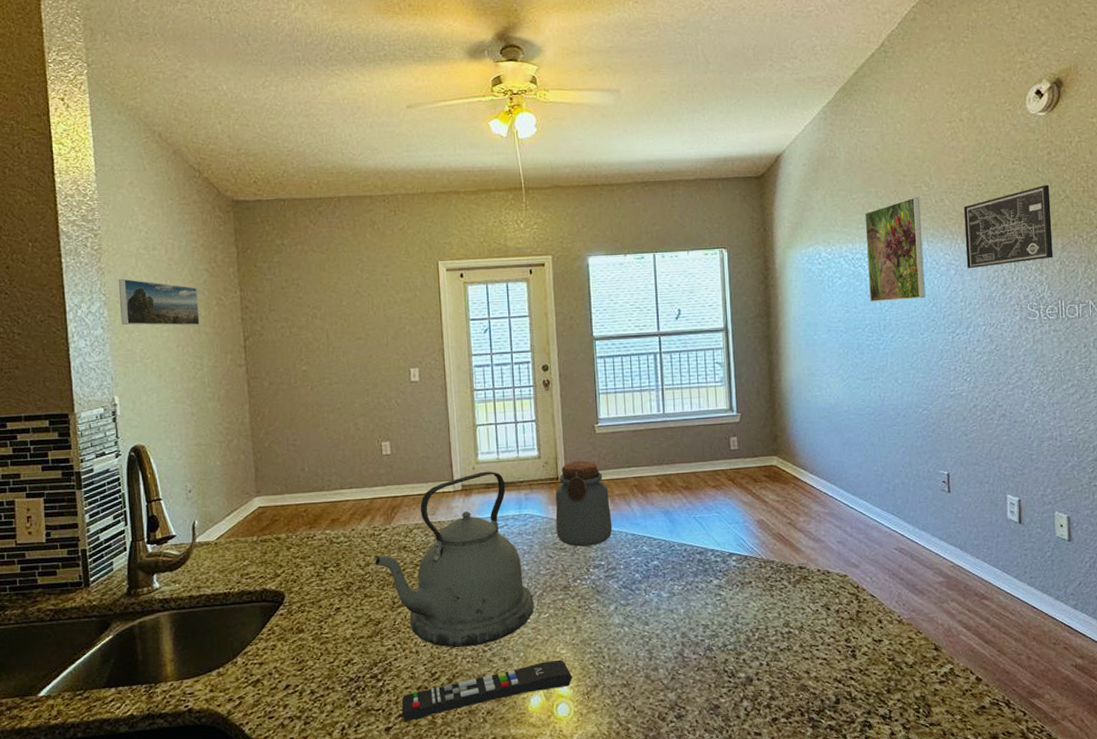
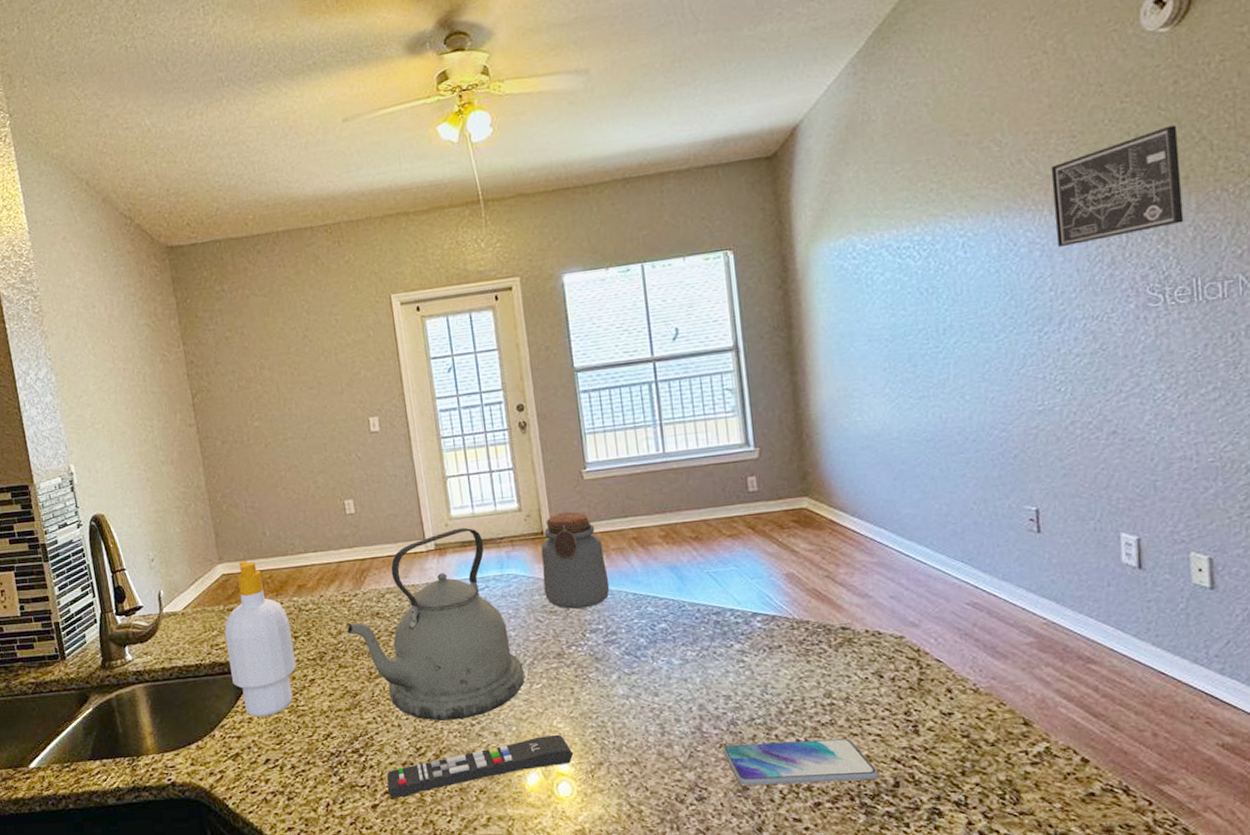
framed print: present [118,278,200,326] -> none [61,340,146,390]
soap bottle: none [256,494,323,644] -> present [224,560,296,717]
smartphone: none [700,662,823,704] -> present [723,739,878,786]
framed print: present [864,197,925,301] -> none [912,160,1000,300]

